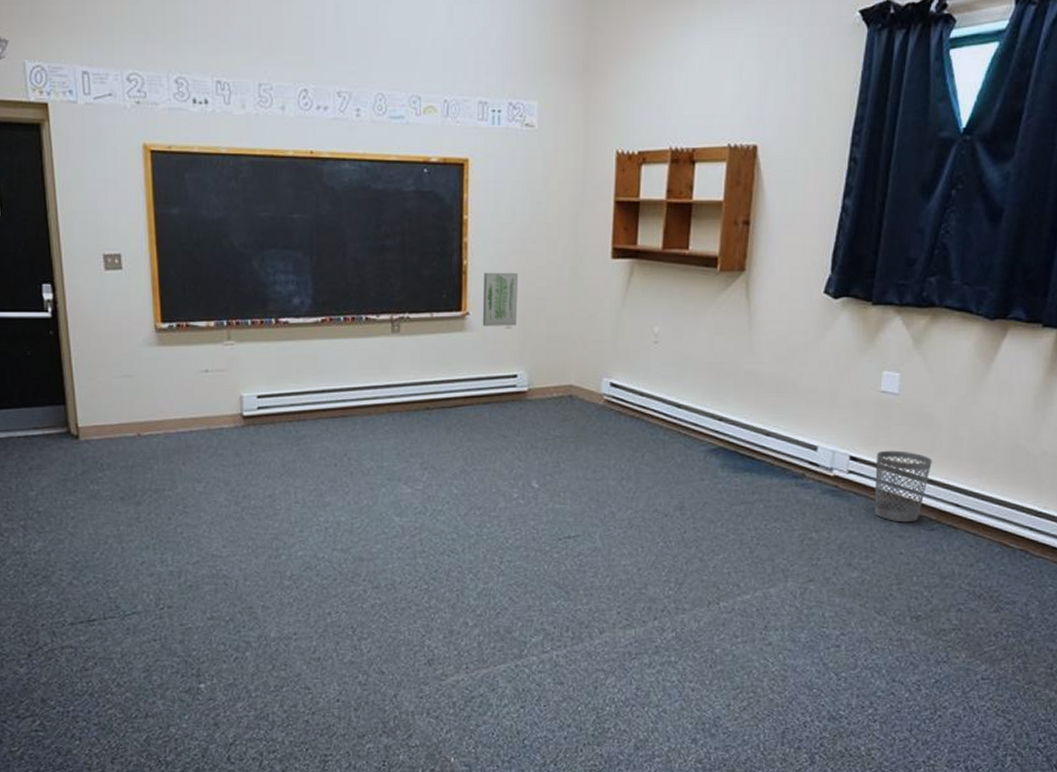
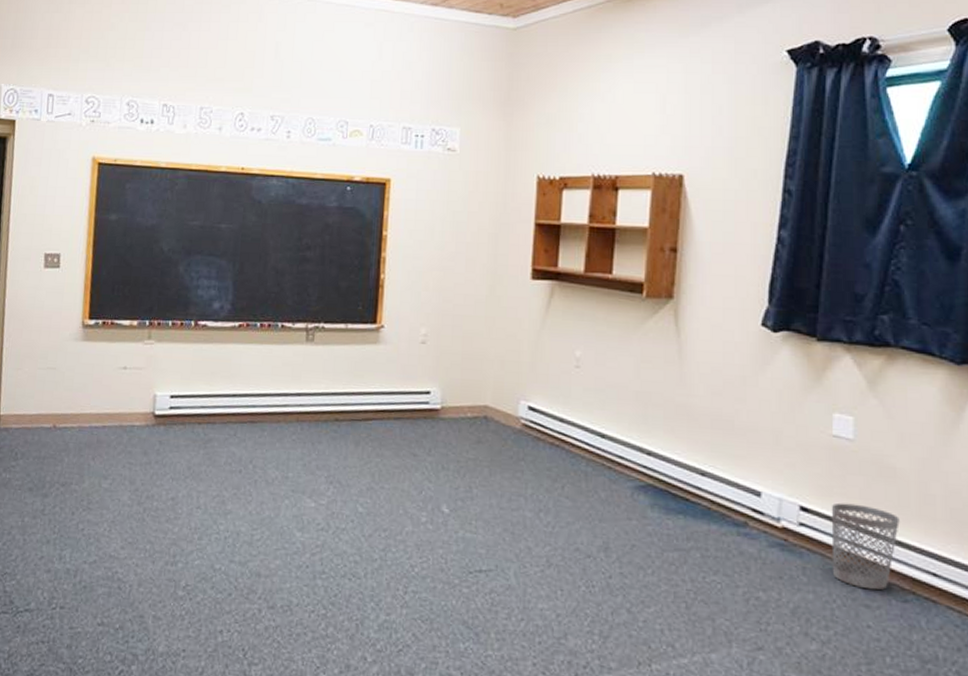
wall art: present [482,272,518,326] -> none [396,286,435,342]

